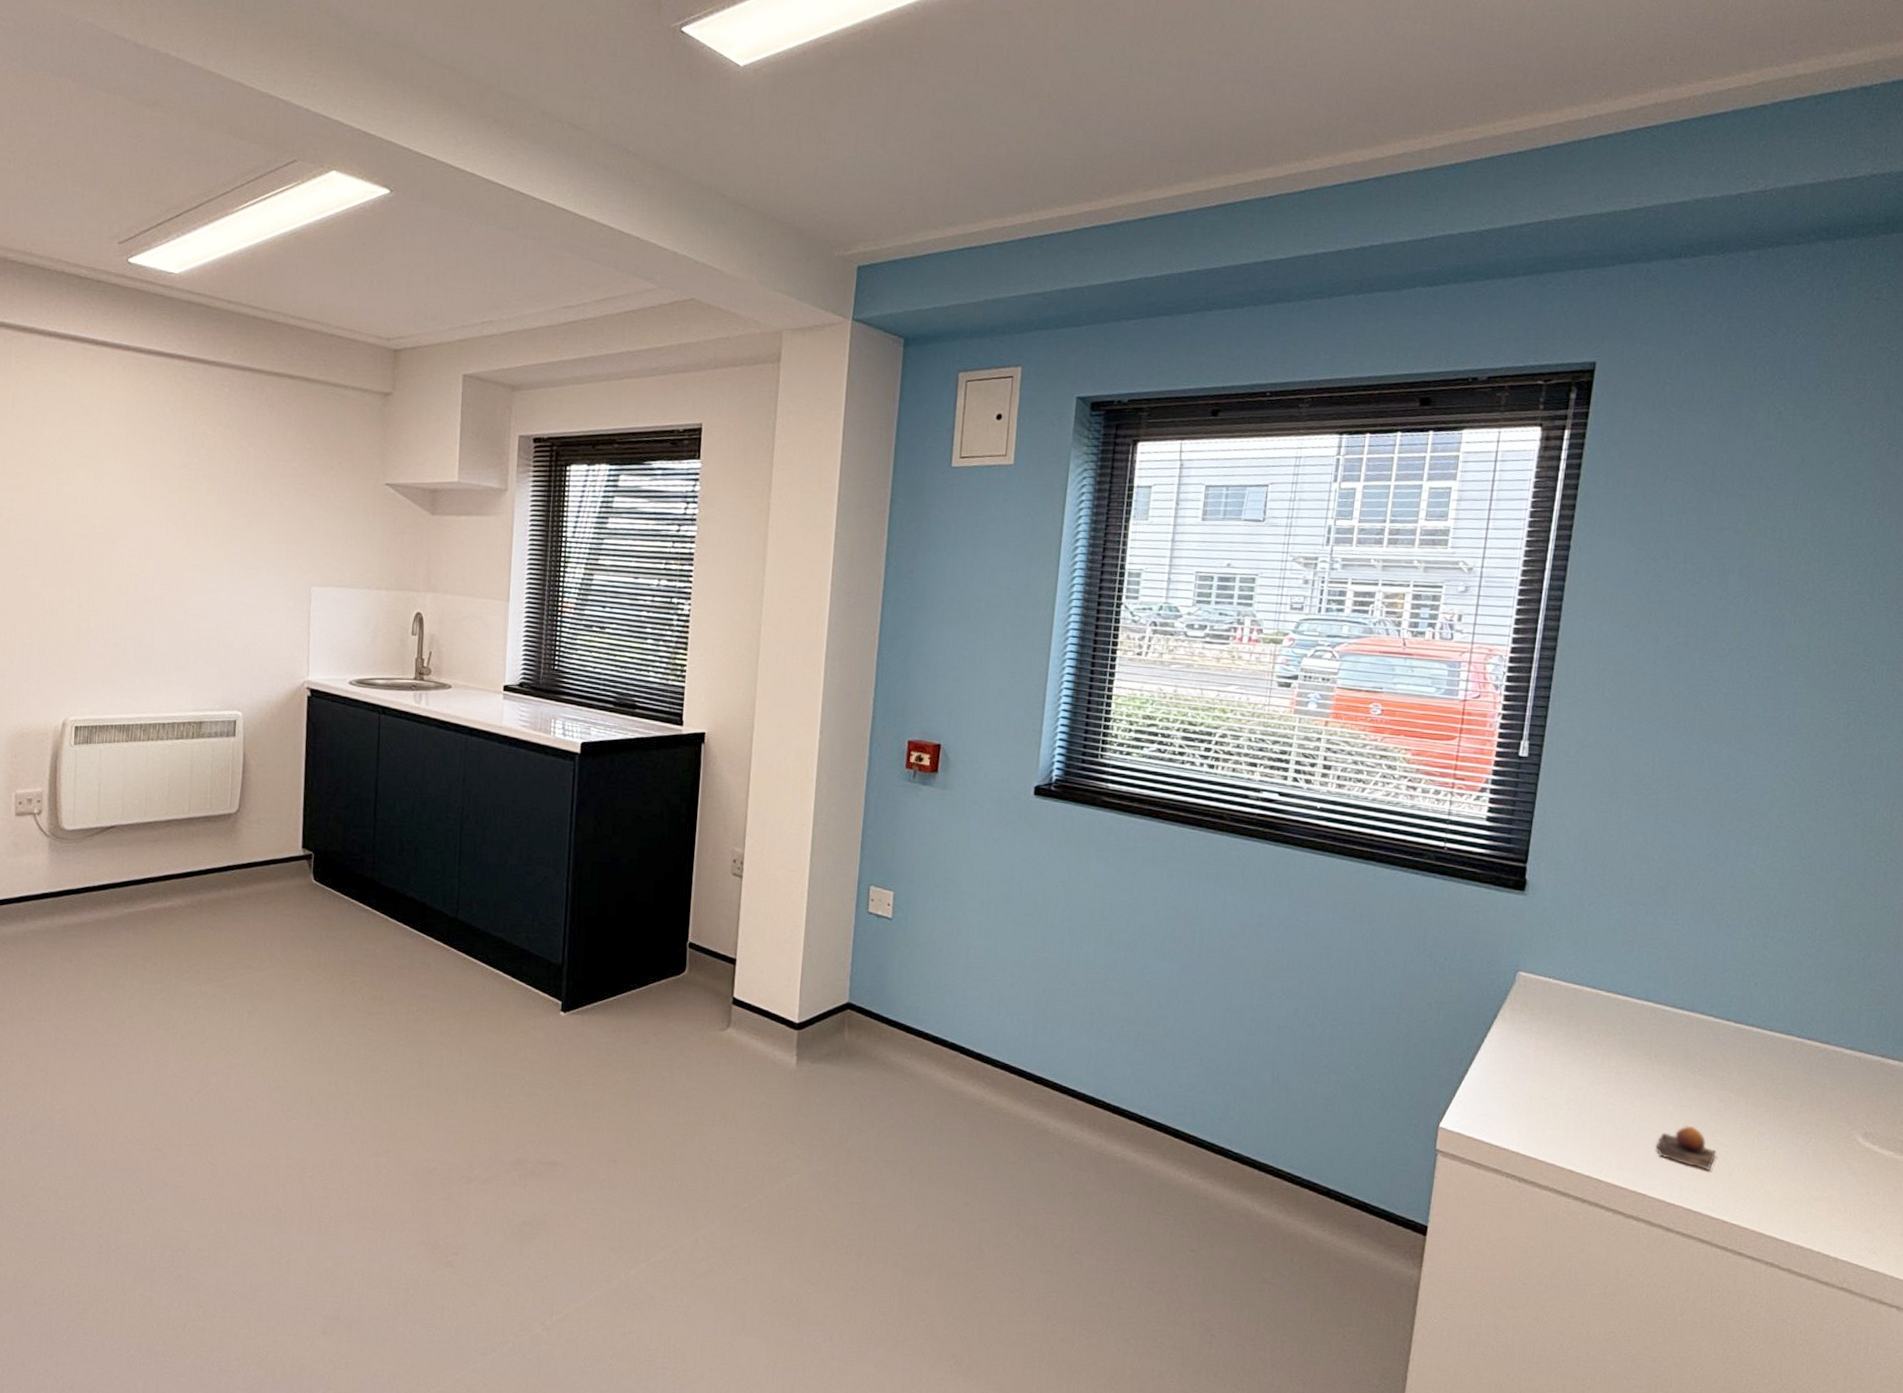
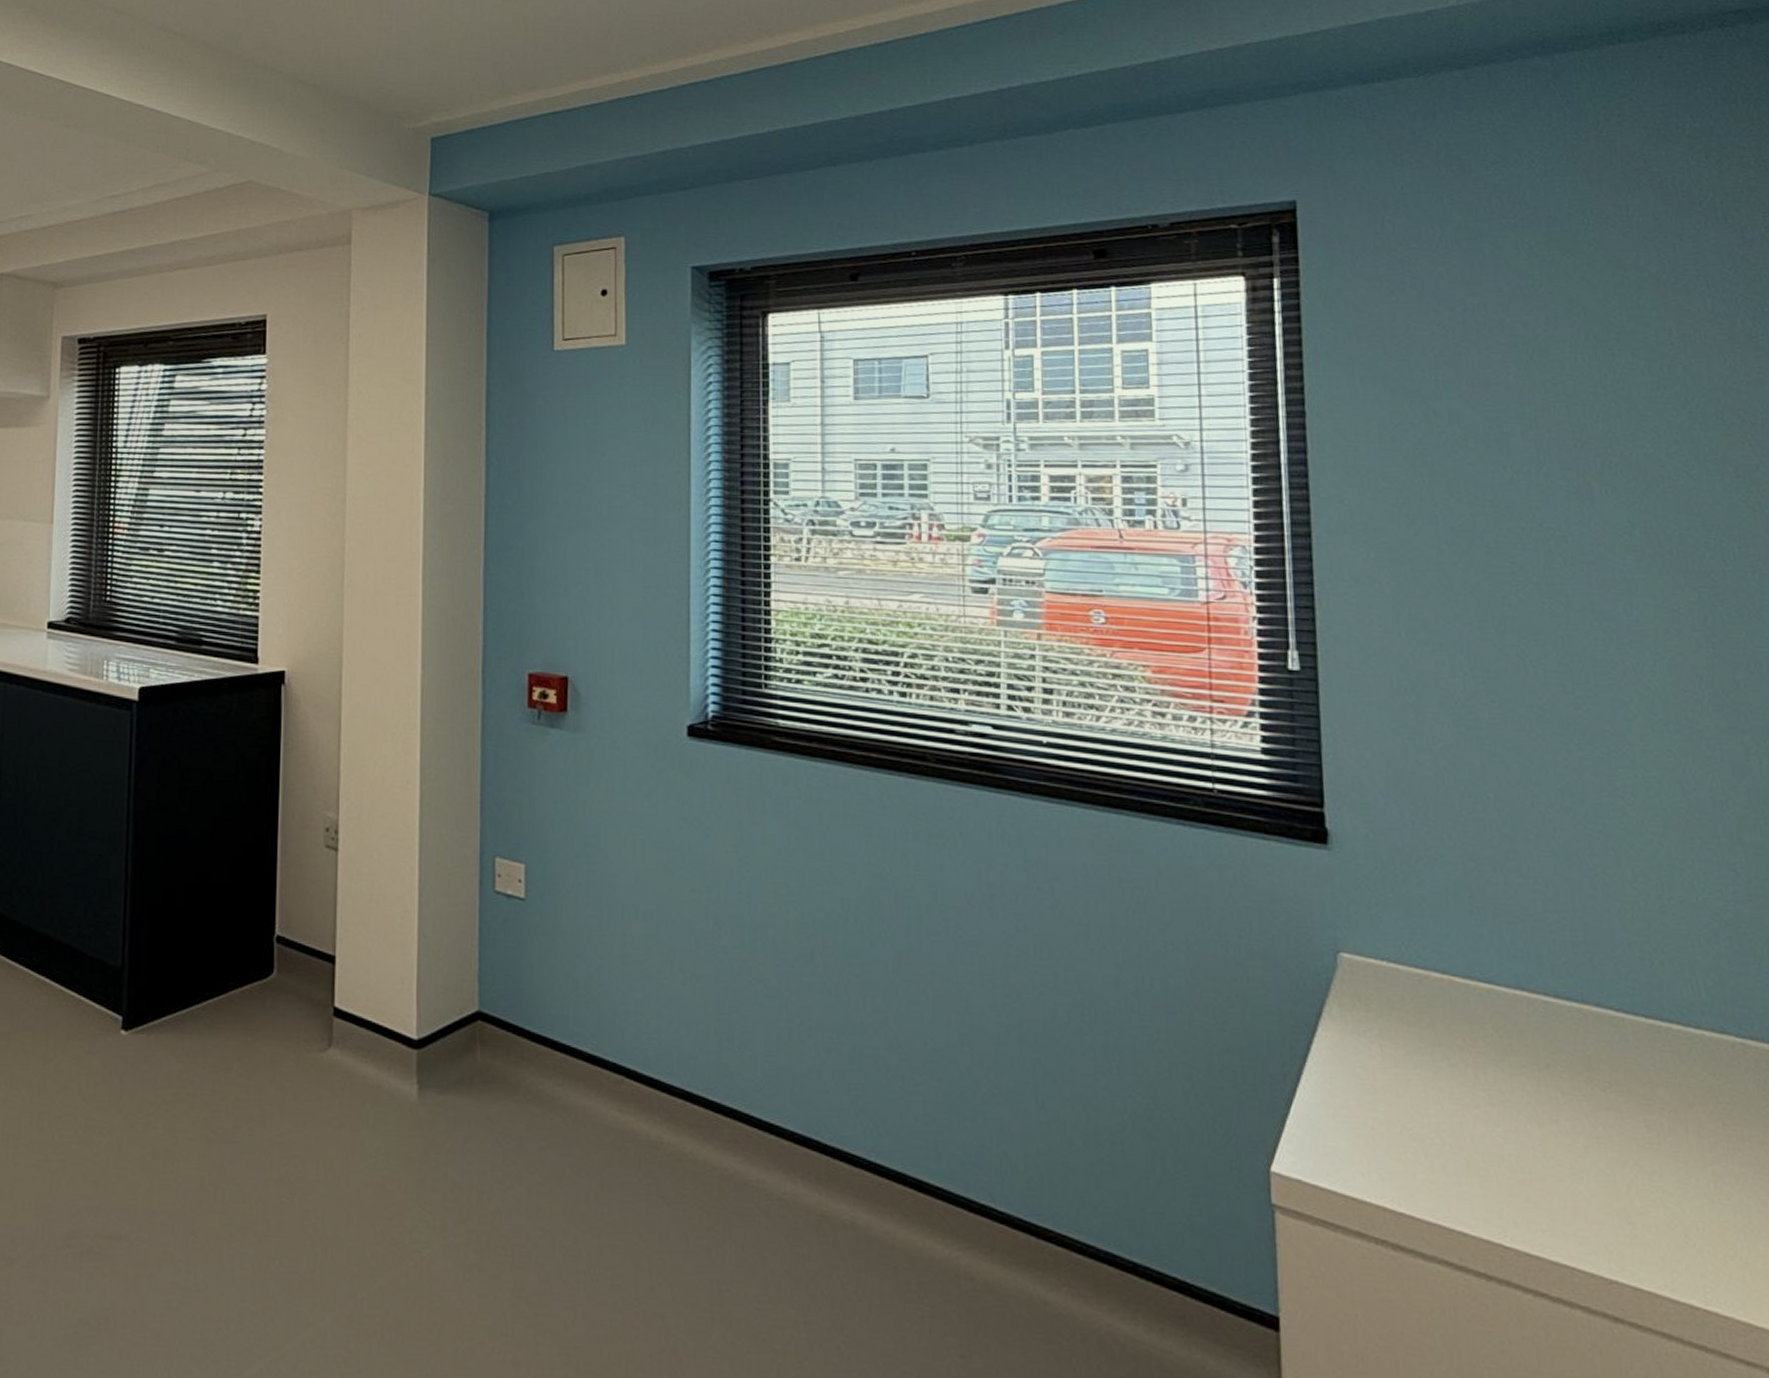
orange: present [1655,1125,1717,1170] -> none [1572,1165,1662,1231]

